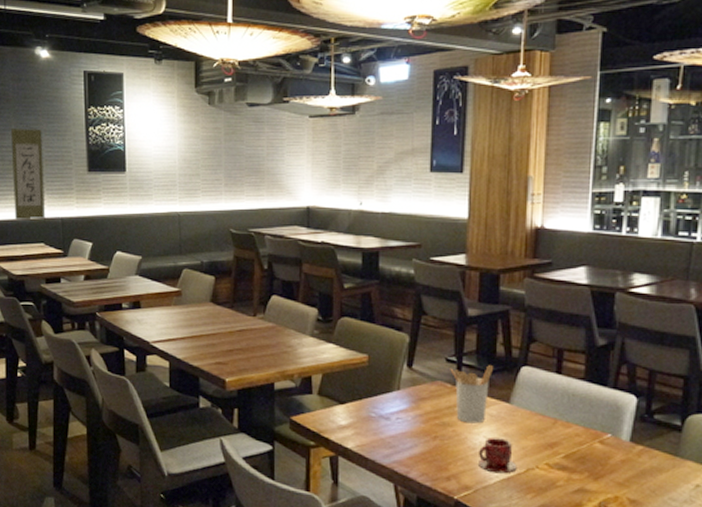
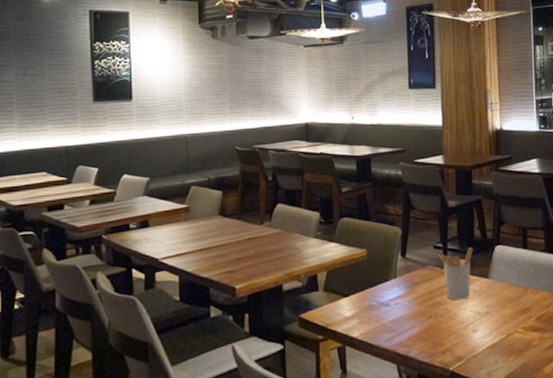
wall scroll: present [11,126,45,221] -> none [12,61,48,150]
teacup: present [479,438,517,474] -> none [467,310,500,342]

